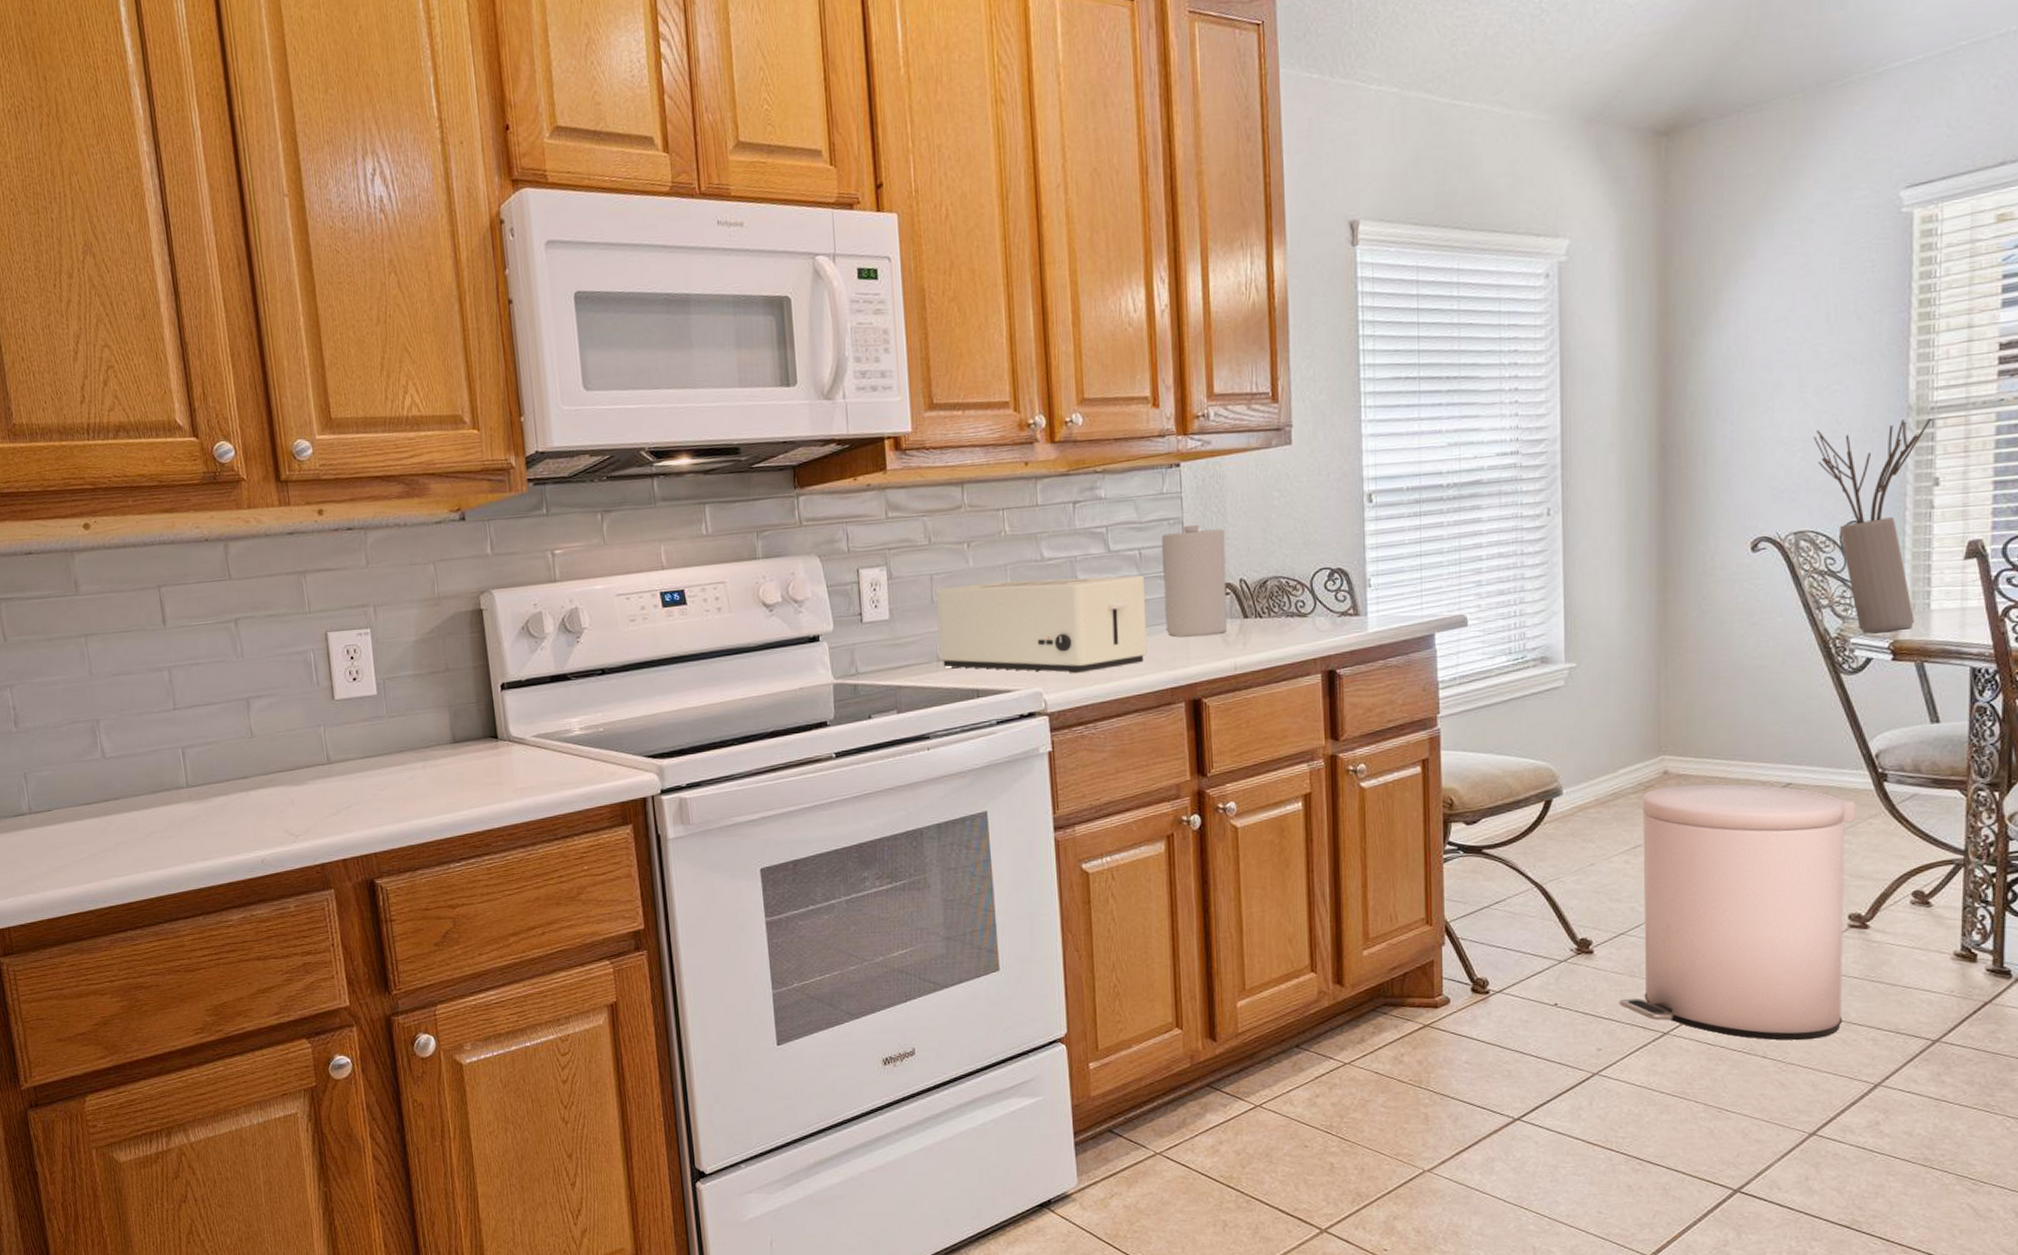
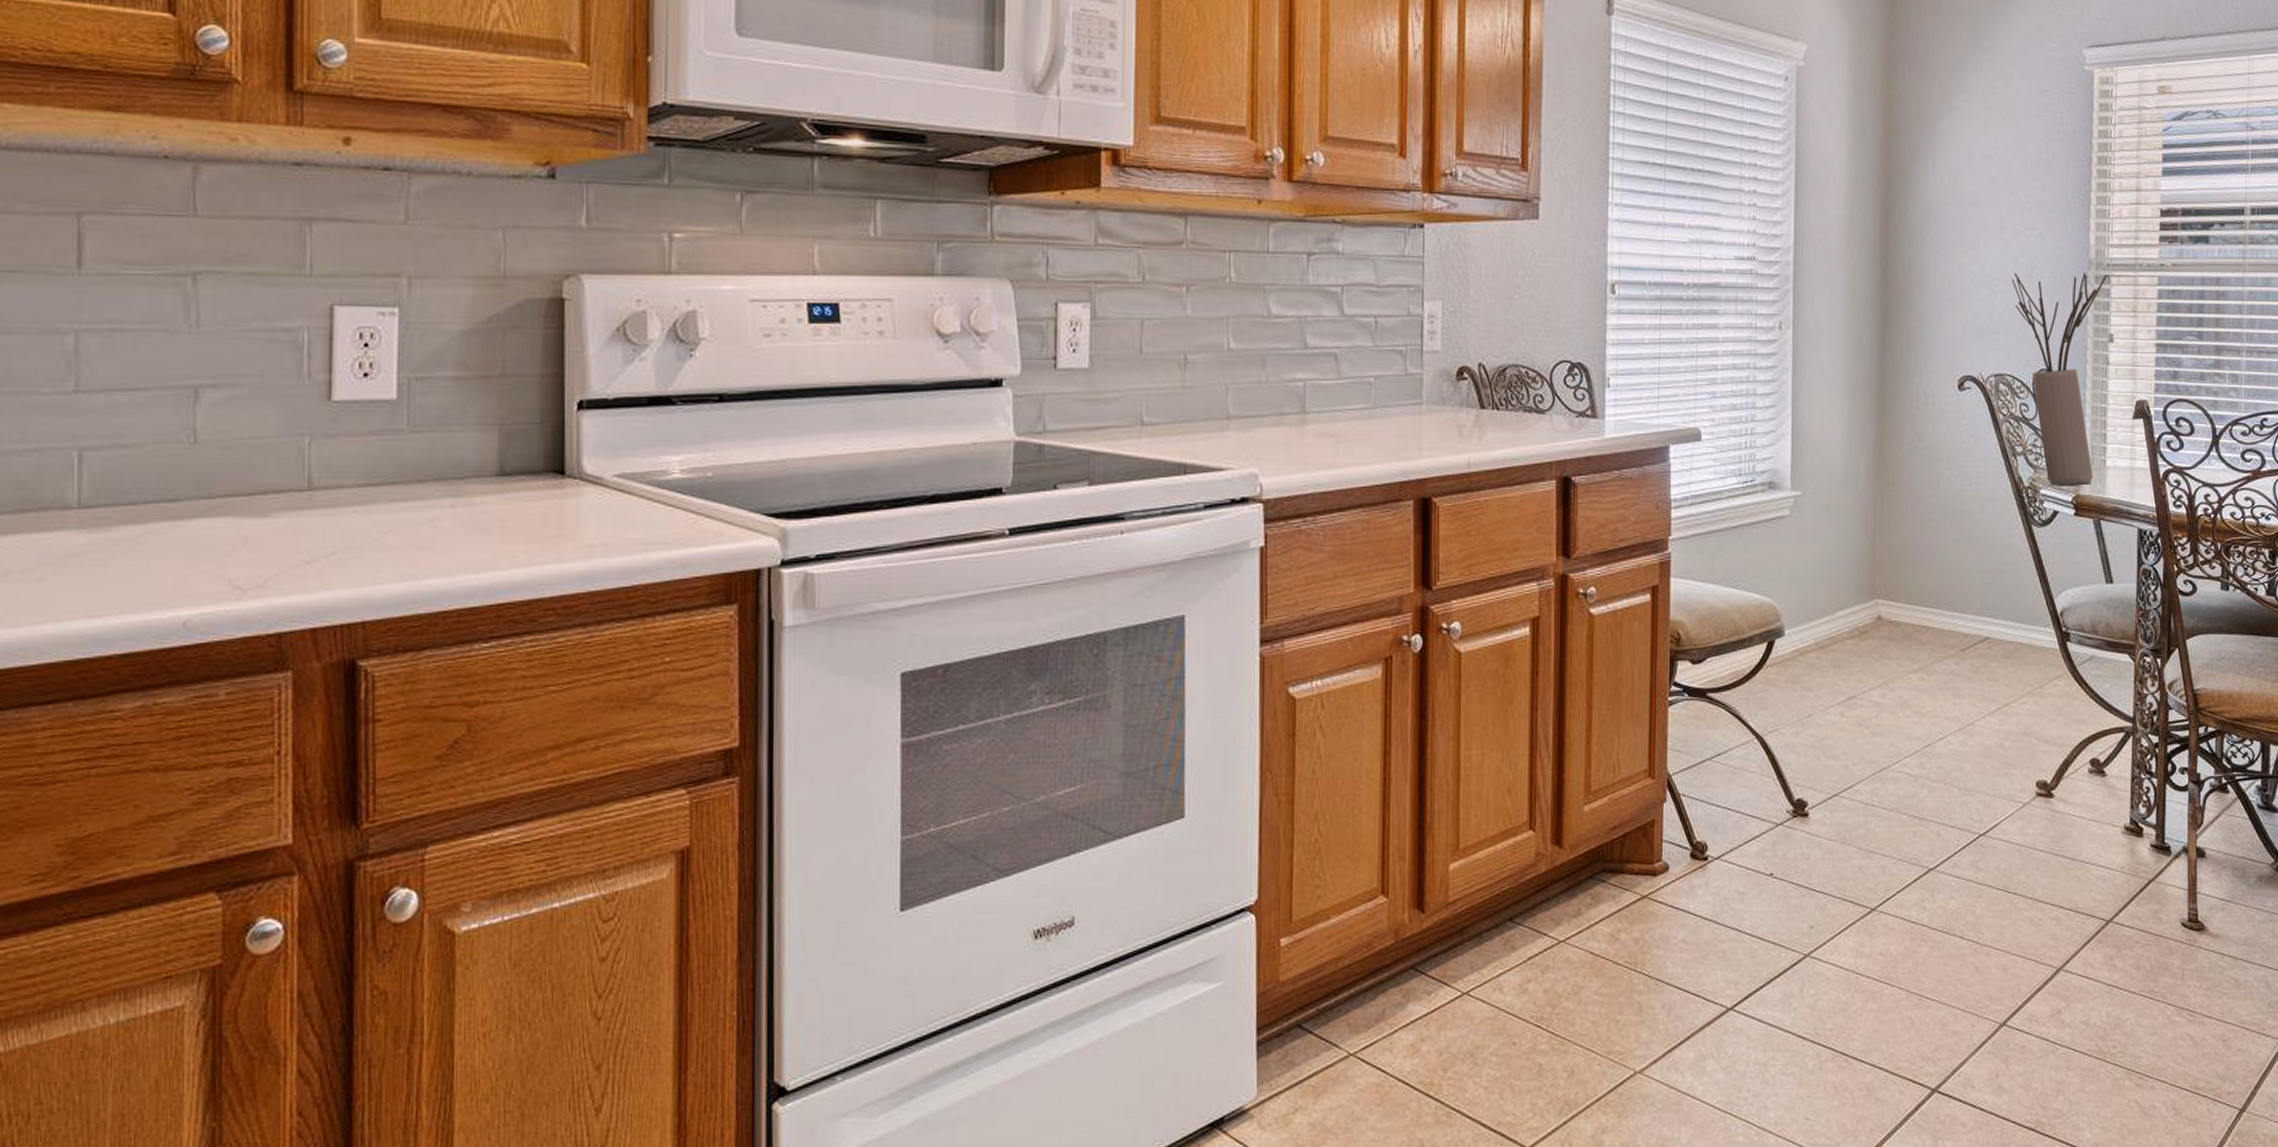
toaster: present [935,575,1147,674] -> none [1144,336,1379,456]
paper towel holder: present [1161,525,1228,638] -> none [1398,295,1466,425]
pedal bin: present [1619,784,1856,1041] -> none [1831,633,2044,919]

